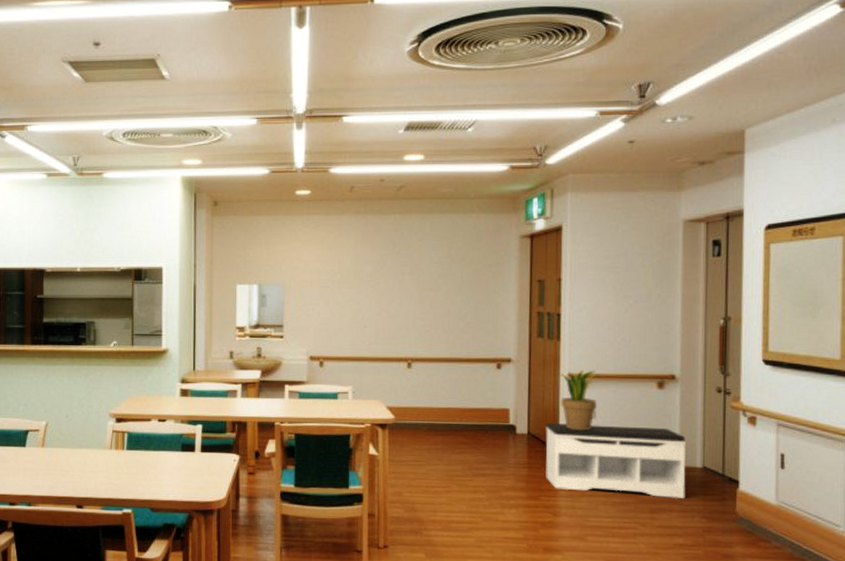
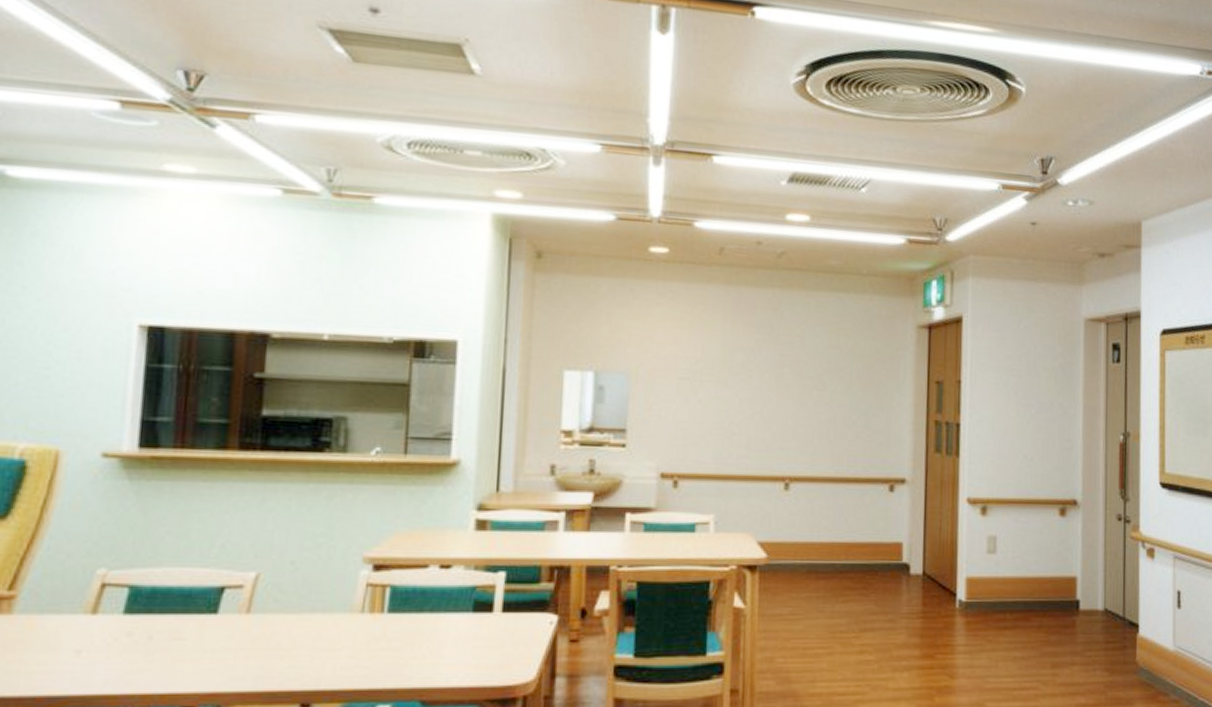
bench: present [545,422,686,499] -> none [942,559,1088,648]
potted plant: present [558,370,601,431] -> none [956,493,1002,569]

